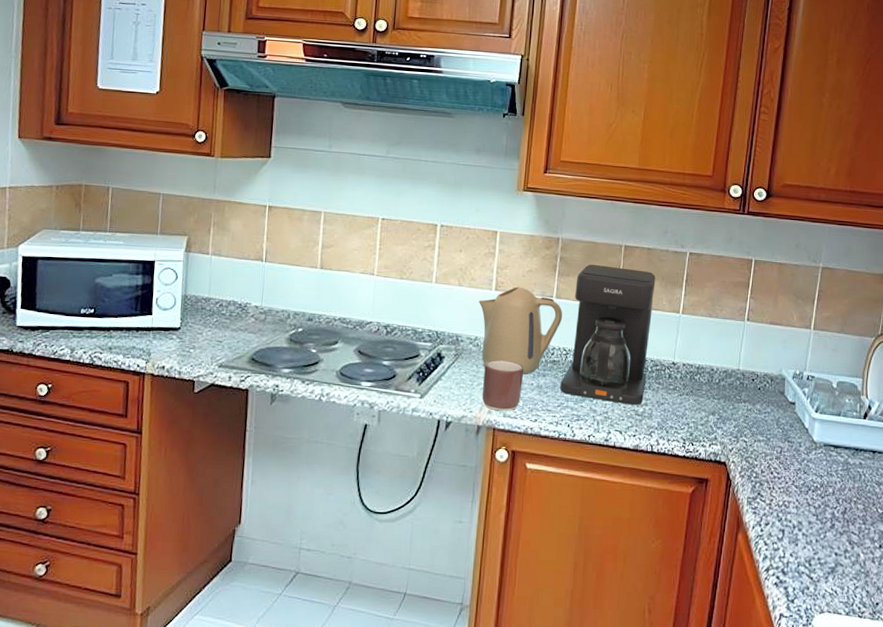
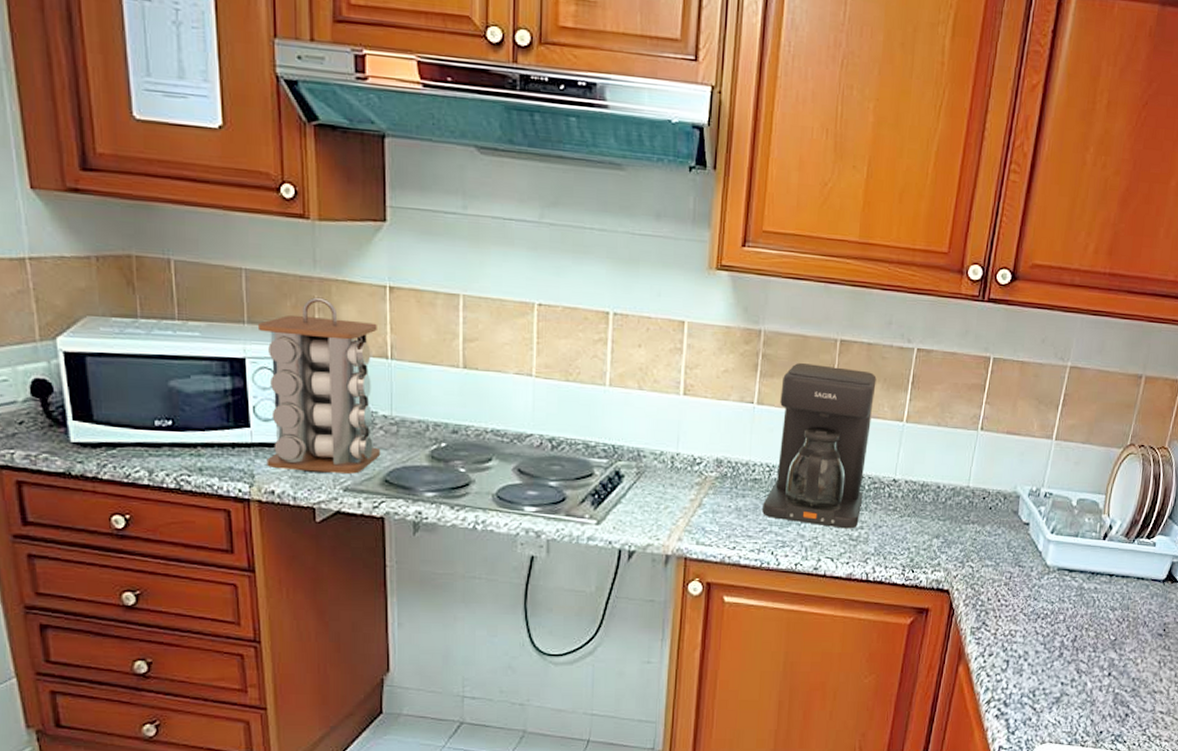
spice rack: none [161,214,257,353] -> present [257,297,381,474]
kettle: present [478,287,563,374] -> none [663,390,766,495]
mug: present [482,360,525,412] -> none [670,478,720,539]

